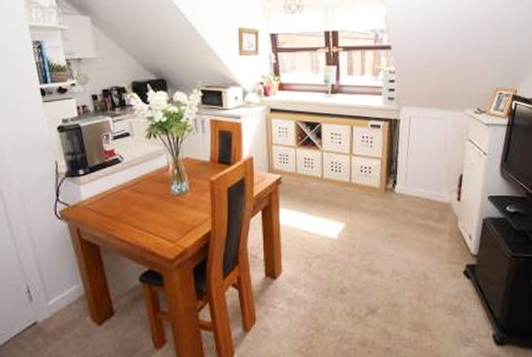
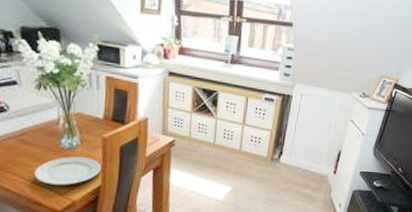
plate: none [146,202,210,233] -> present [33,156,101,185]

